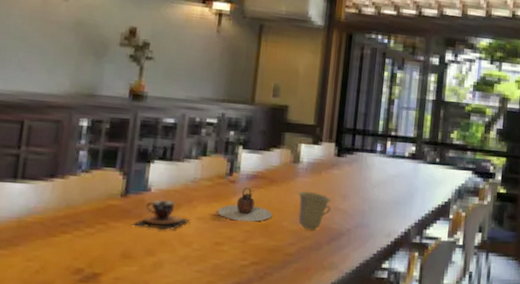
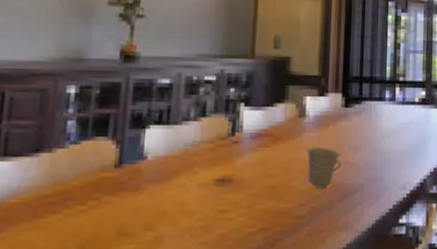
teacup: present [131,199,191,230] -> none [126,167,192,201]
teapot: present [217,187,273,222] -> none [220,146,280,185]

